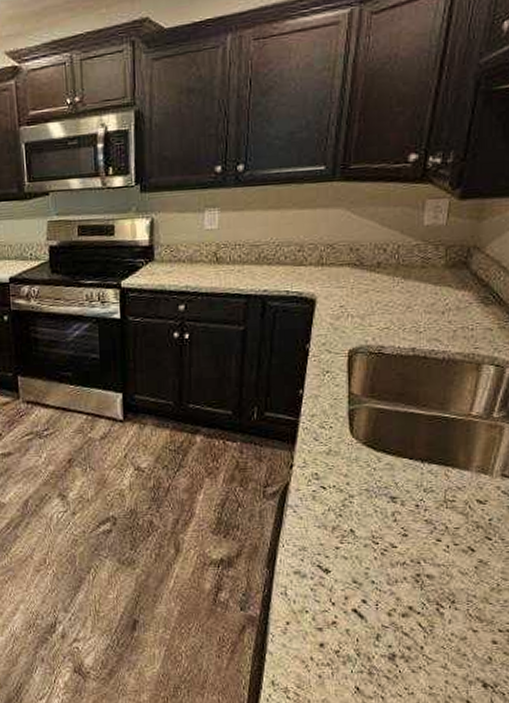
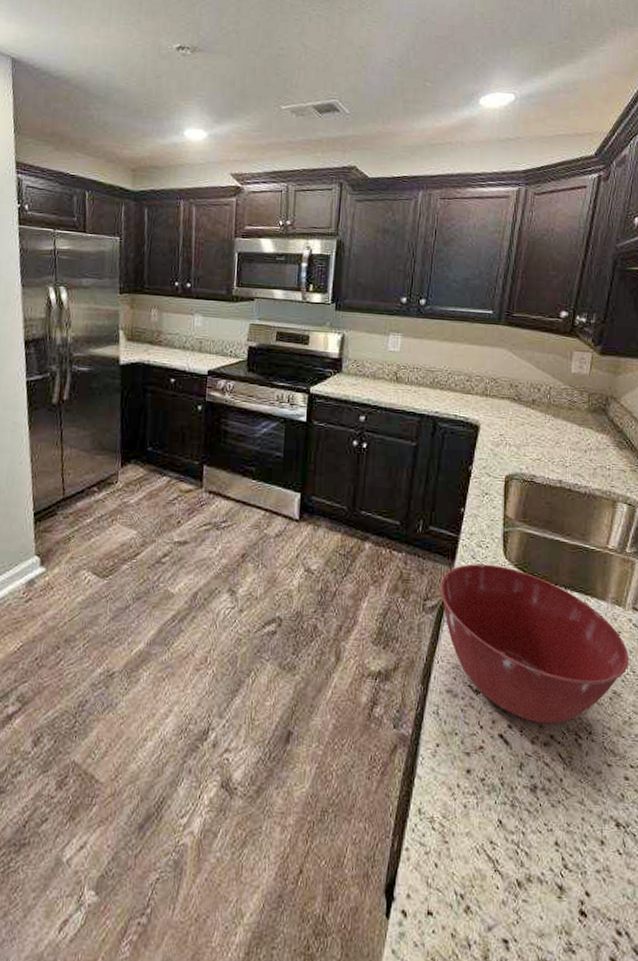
mixing bowl: none [281,444,496,596] -> present [440,563,628,724]

